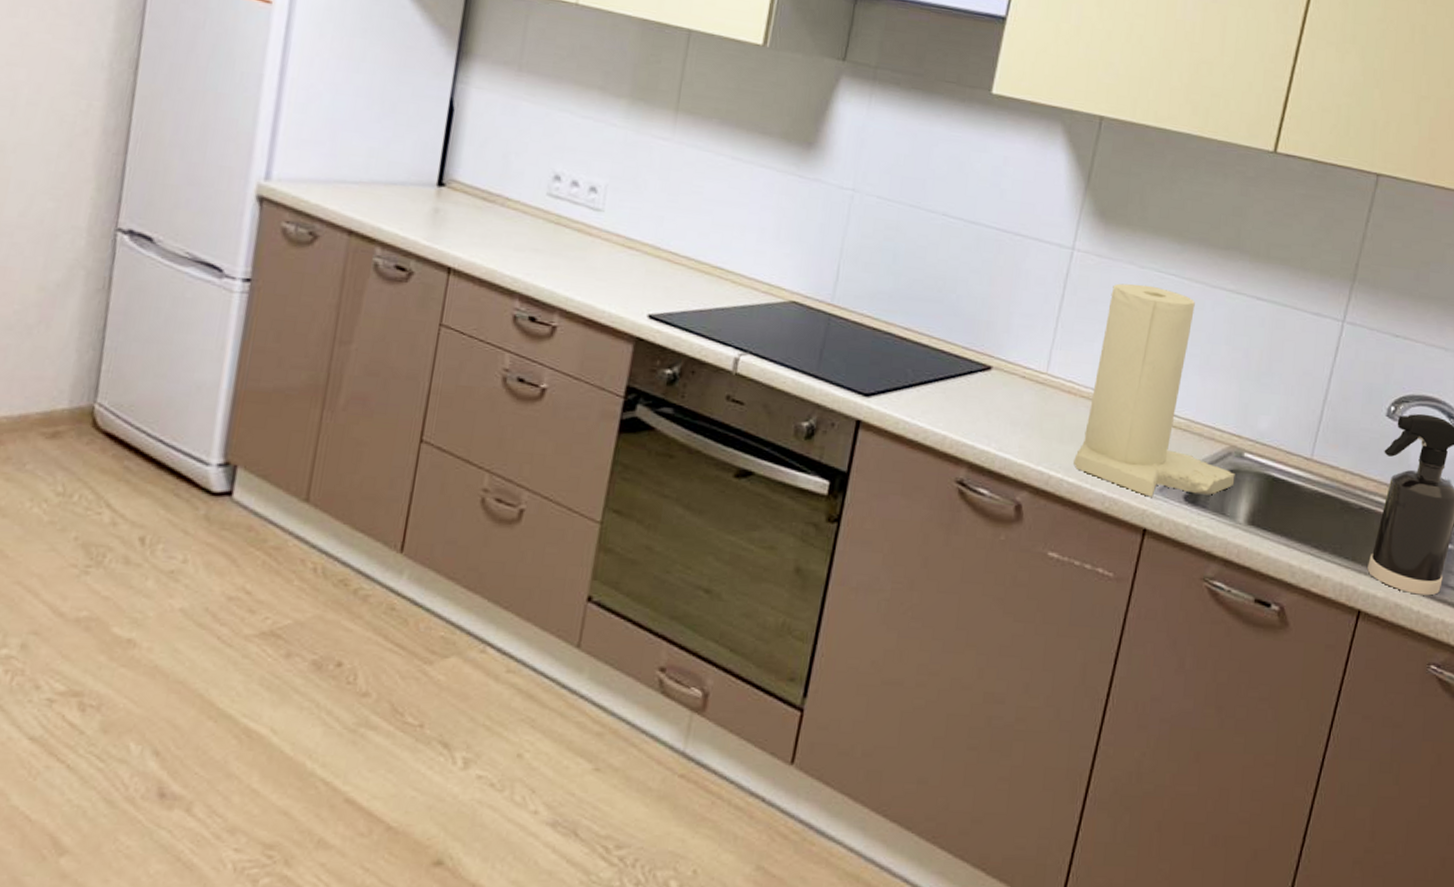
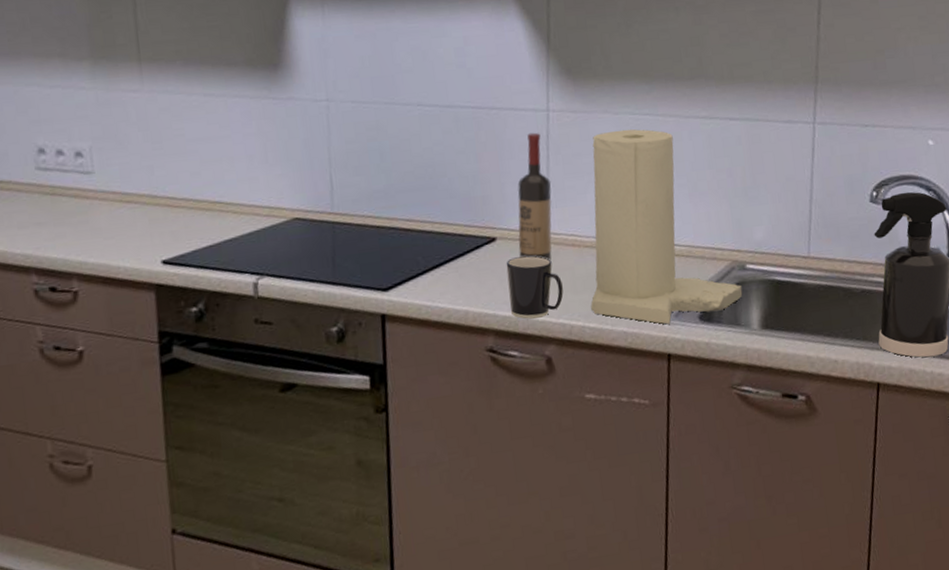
mug: none [989,391,1050,461] -> present [506,256,564,320]
wine bottle: none [1011,267,1061,404] -> present [517,132,552,261]

